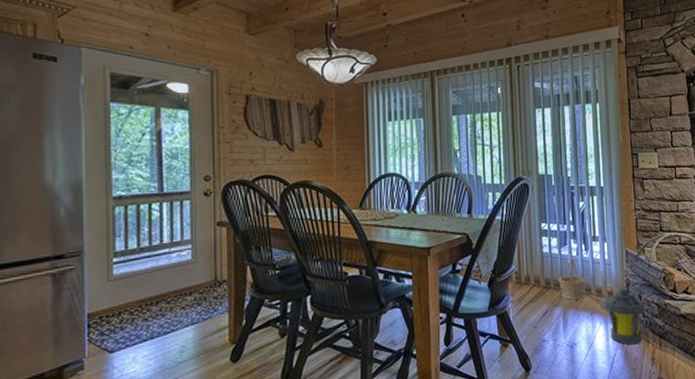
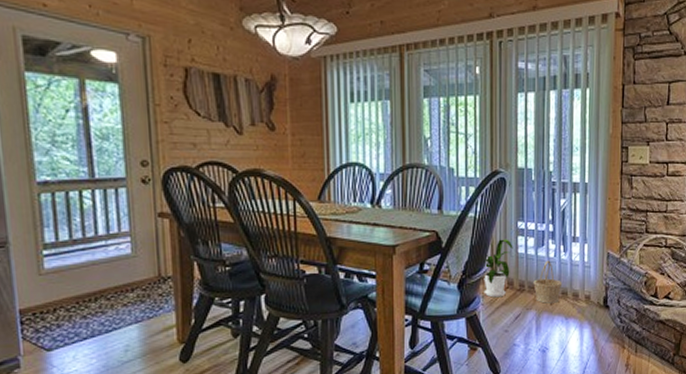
house plant: none [511,239,538,295] -> present [483,239,513,298]
lantern: present [604,288,645,345] -> none [580,292,624,350]

